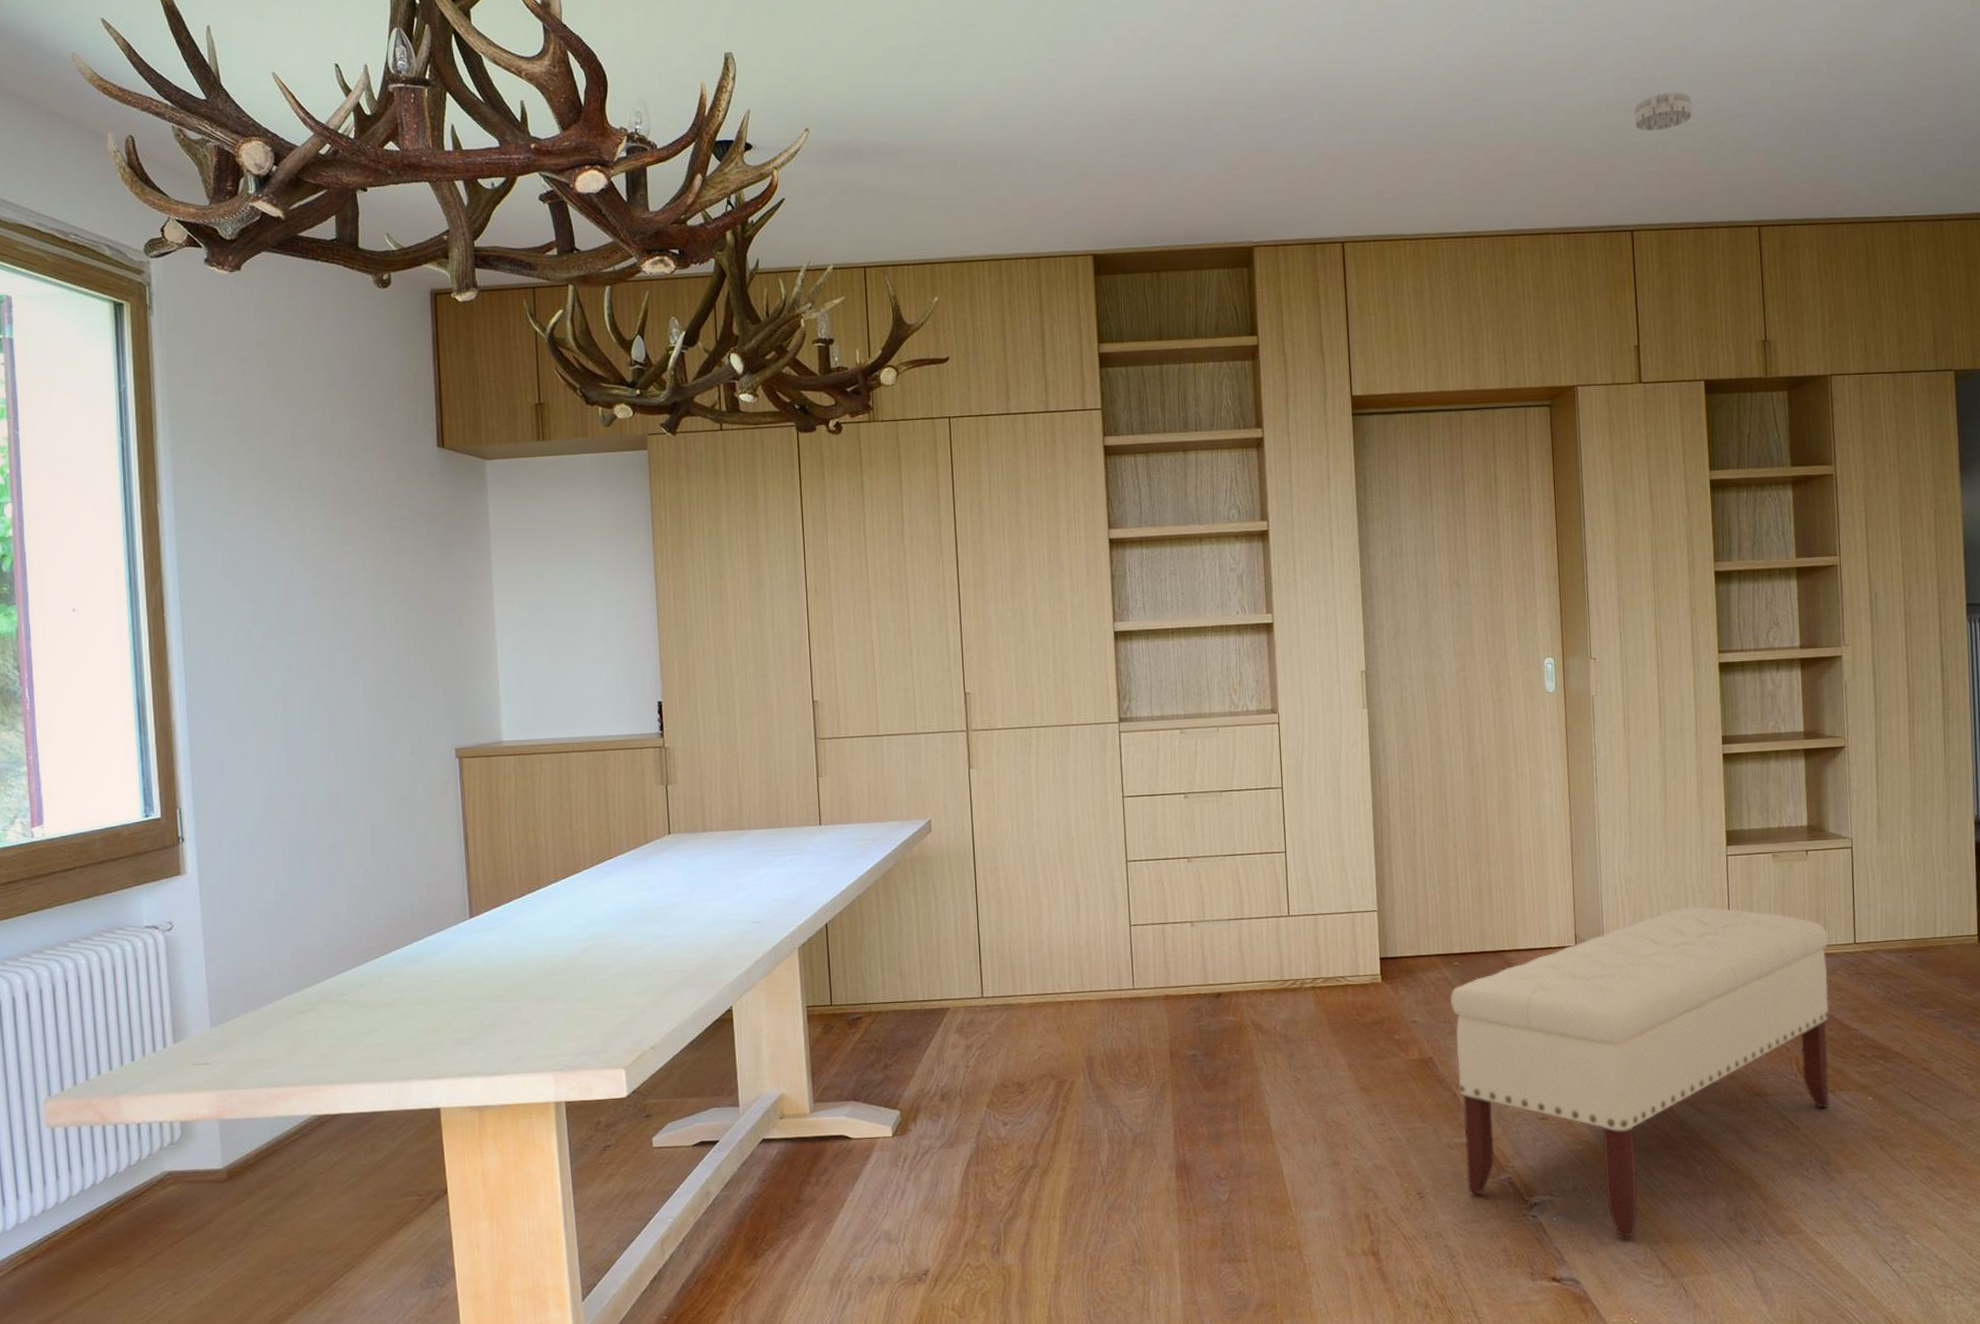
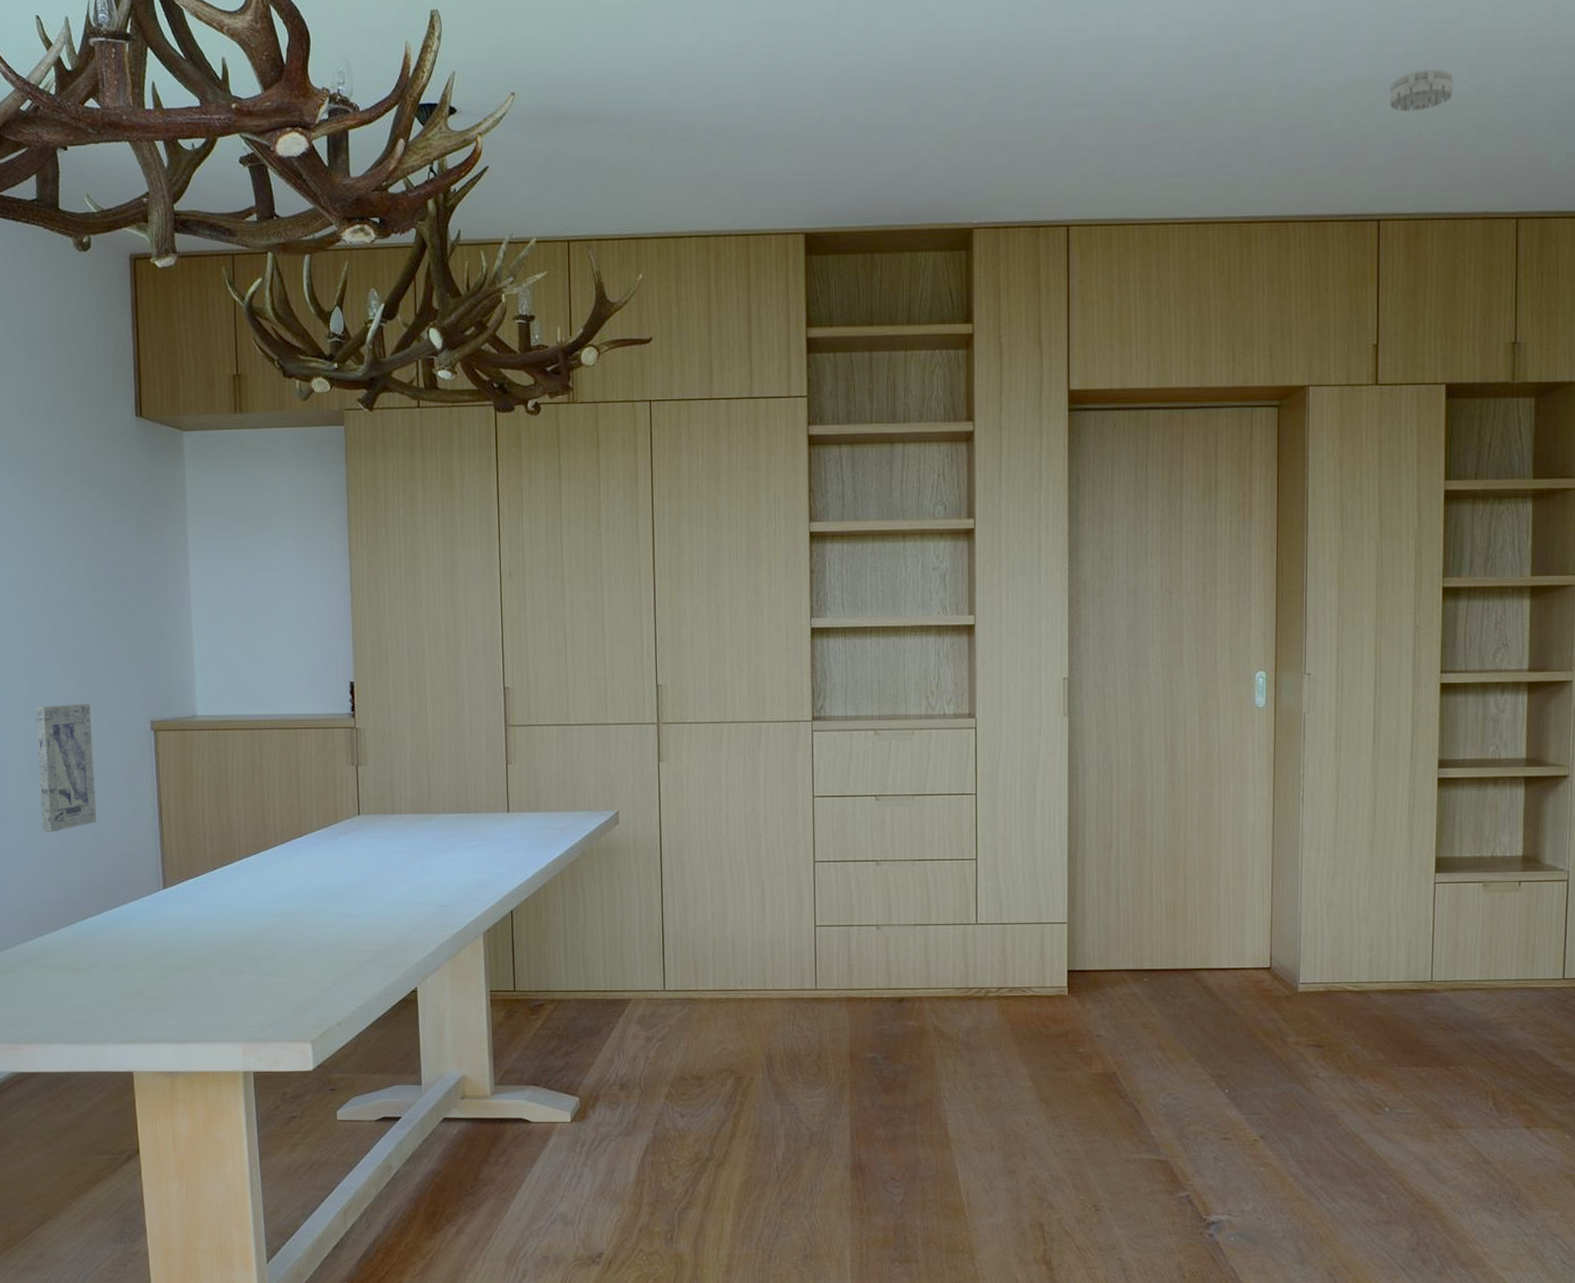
wall art: none [336,733,400,866] -> present [35,703,96,833]
bench: present [1450,906,1830,1238] -> none [1138,933,1535,1261]

